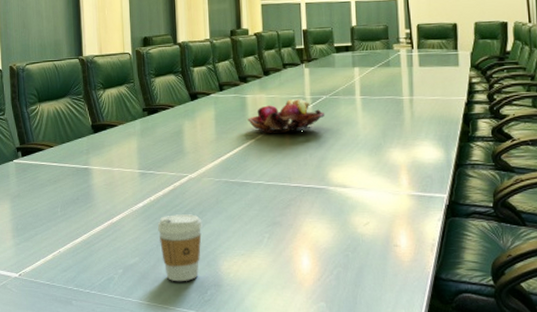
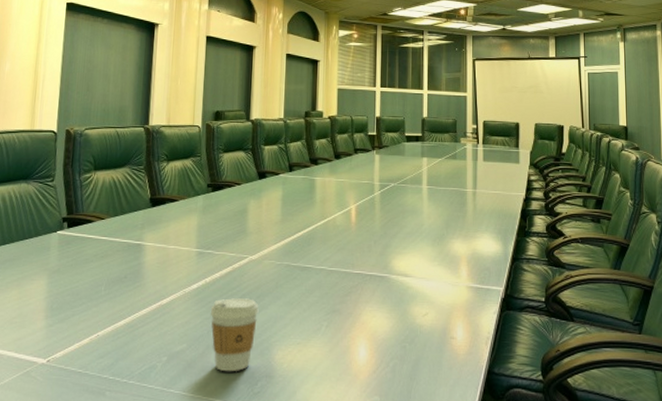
fruit basket: present [247,99,325,133] -> none [315,185,392,218]

